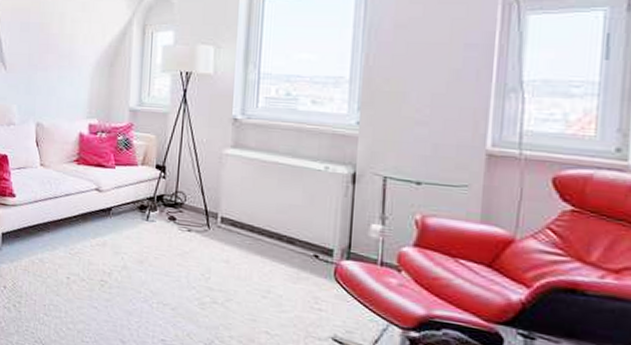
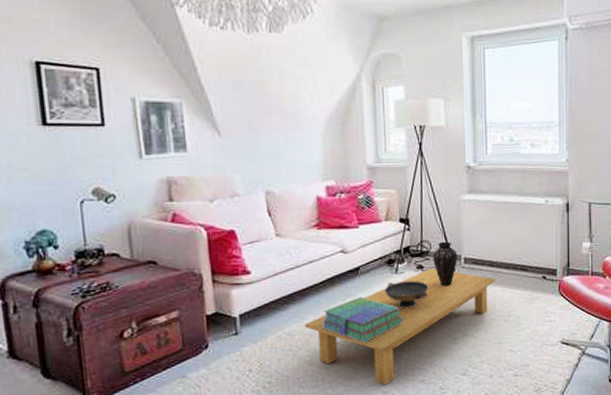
coffee table: none [55,221,256,335] -> present [304,268,496,386]
stack of books: none [71,237,150,286] -> present [322,296,404,343]
decorative bowl: none [133,229,180,260] -> present [384,280,429,309]
vase: none [187,195,215,245] -> present [433,241,458,287]

